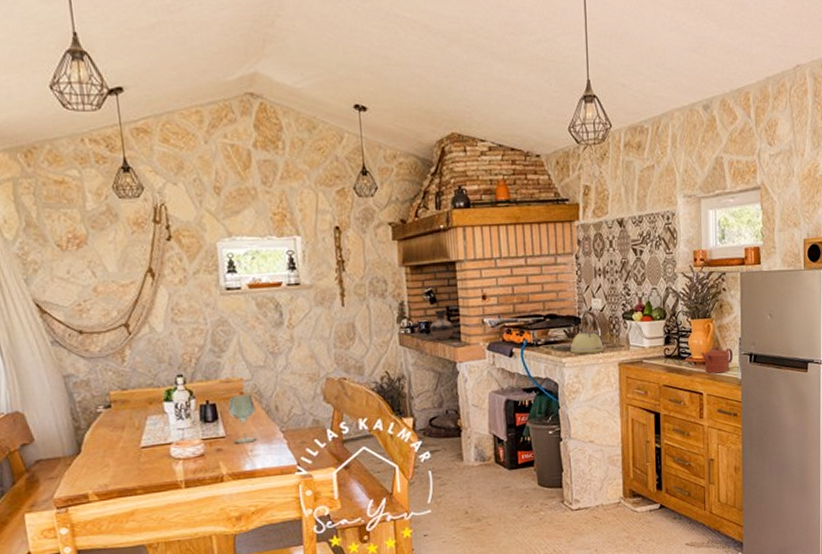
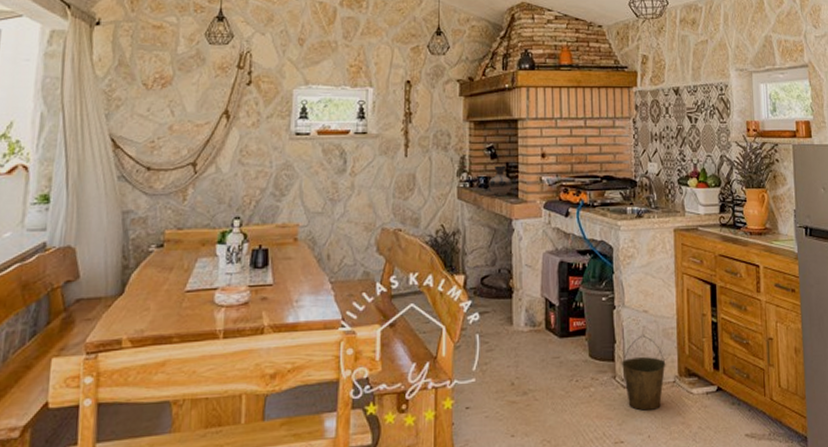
wine glass: present [228,394,256,444] -> none [280,240,307,293]
bucket: none [568,463,612,529] -> present [621,335,666,411]
kettle: present [569,313,605,355] -> none [625,176,660,219]
teapot: present [701,345,733,374] -> none [756,216,788,246]

